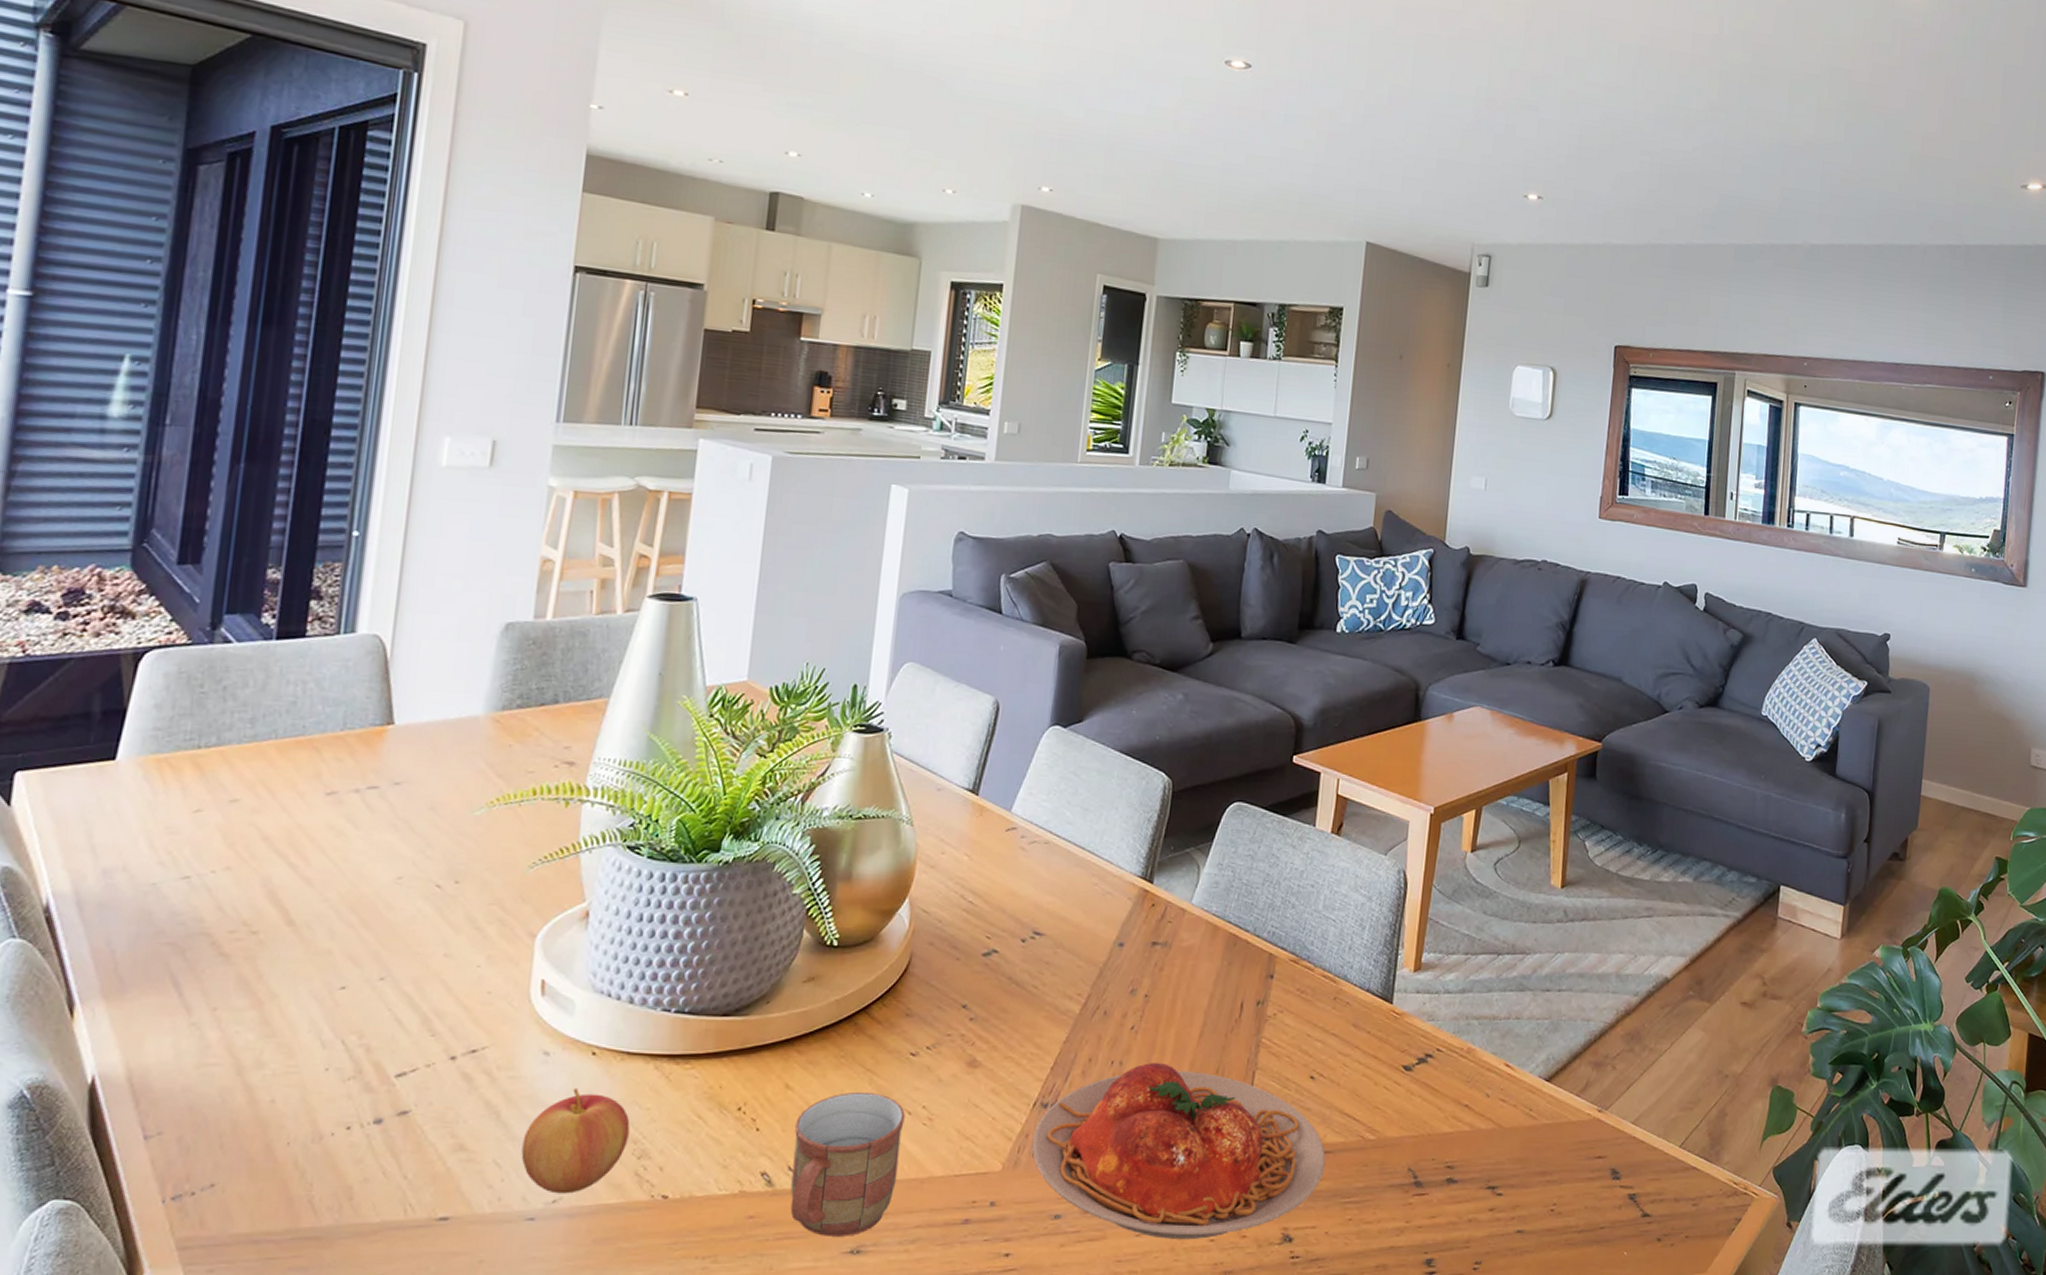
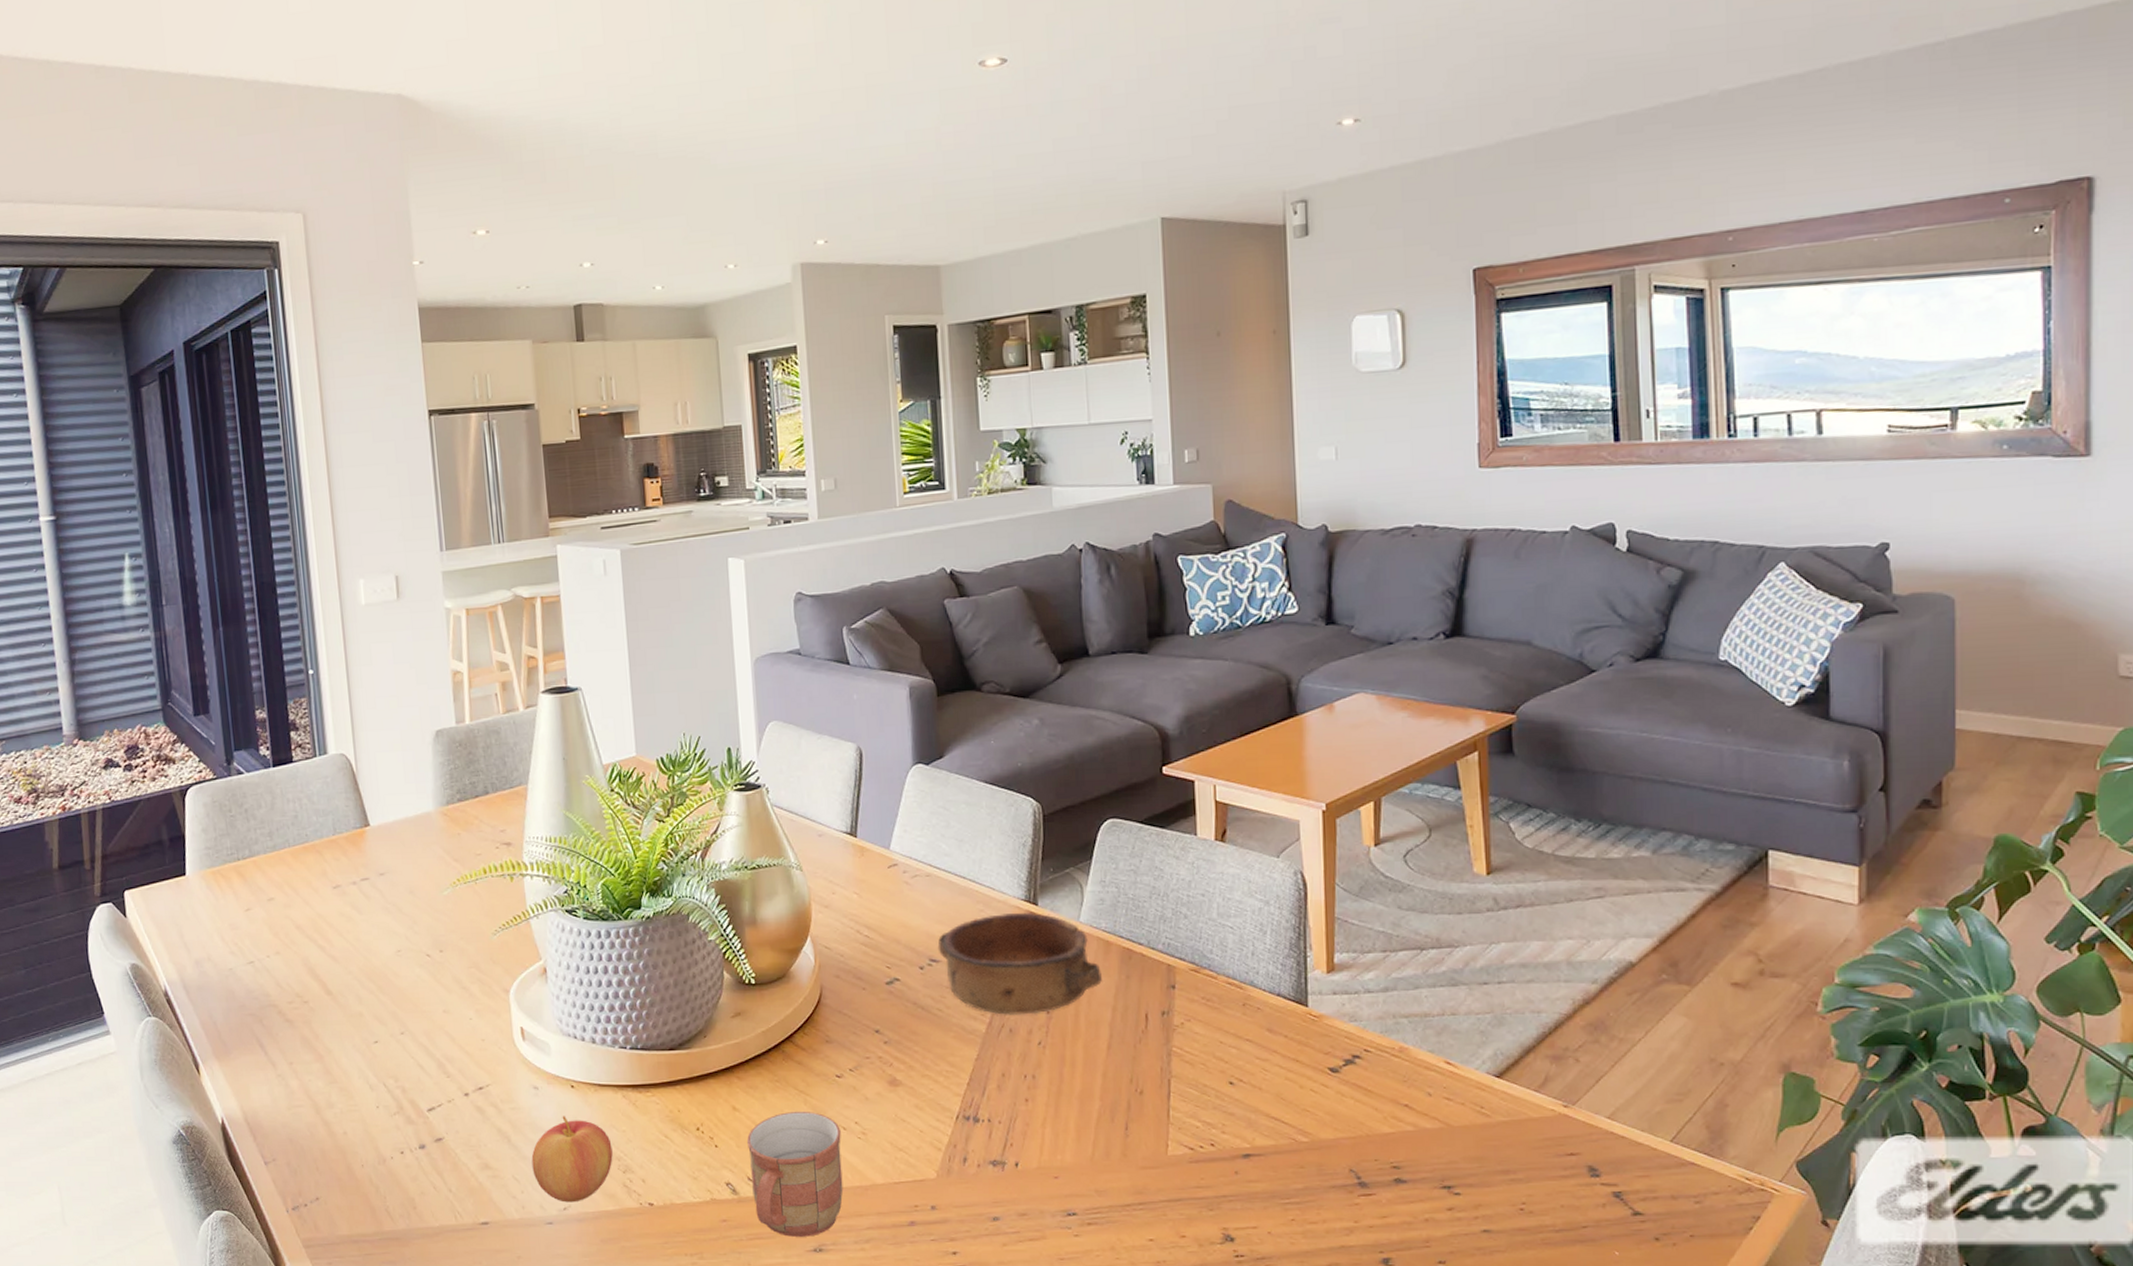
plate: present [1031,1062,1326,1240] -> none [960,1074,1259,1240]
bowl: none [1043,888,1205,997] -> present [937,912,1102,1015]

